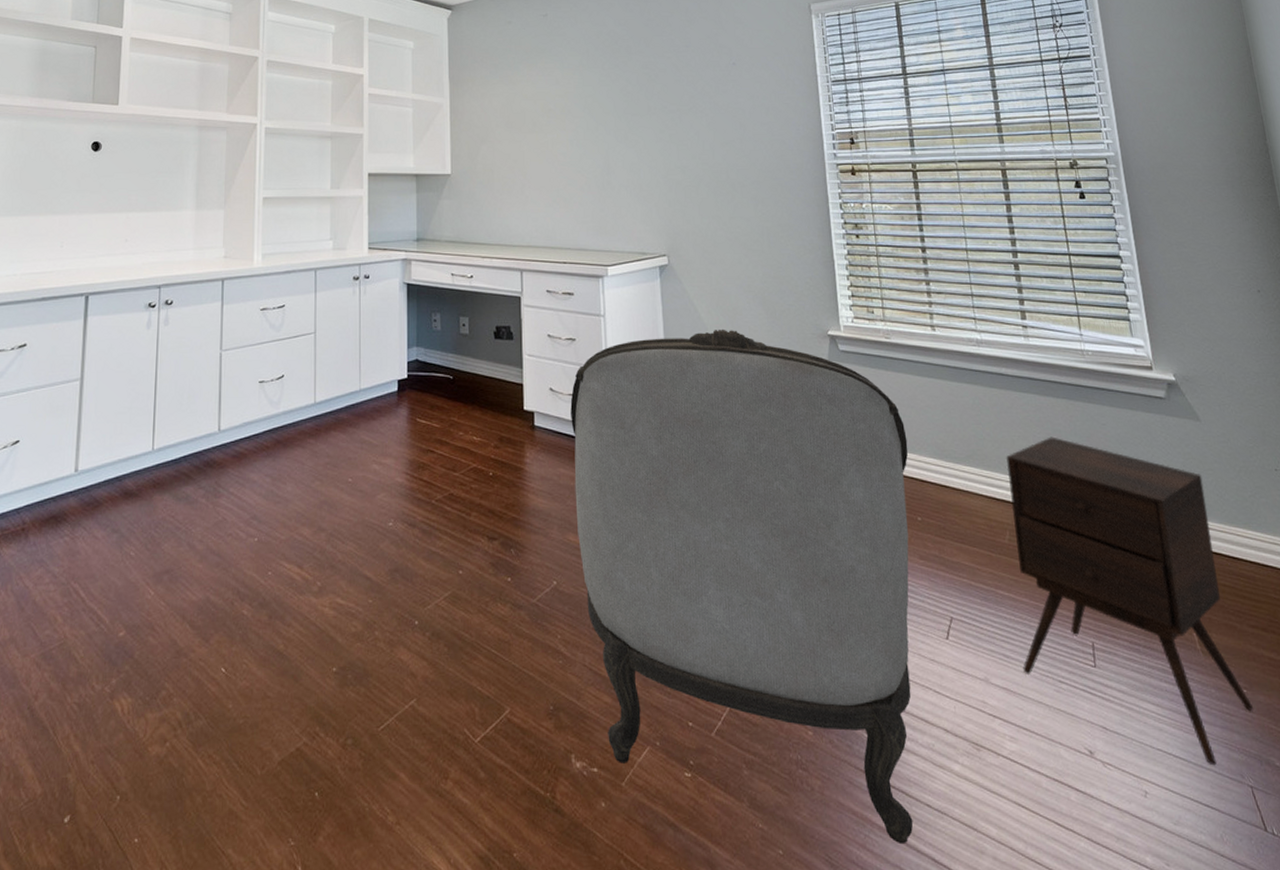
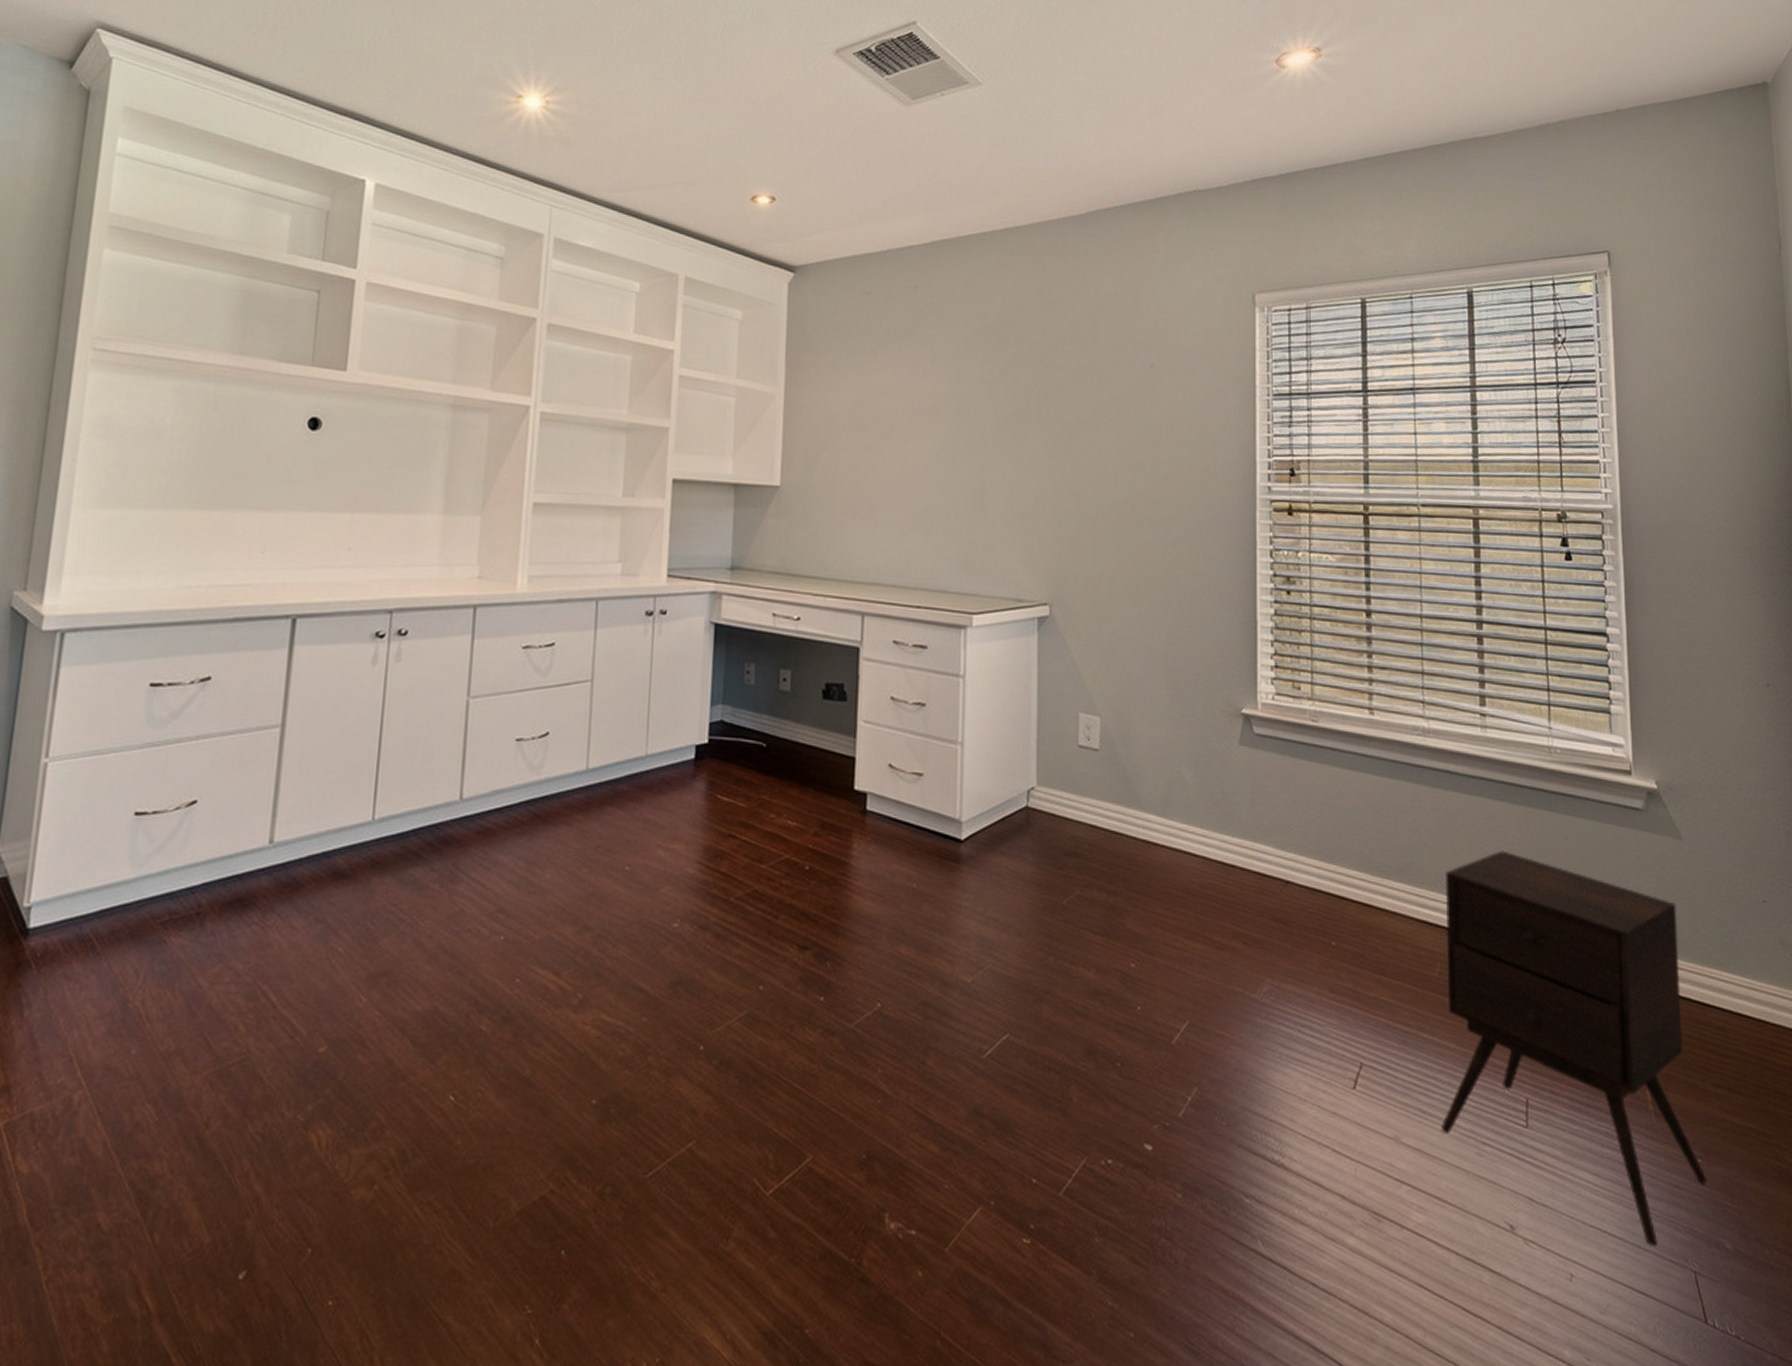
armchair: present [570,329,914,845] -> none [911,700,1328,1329]

